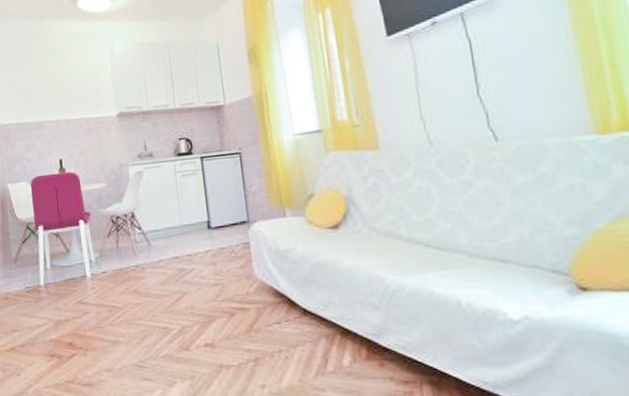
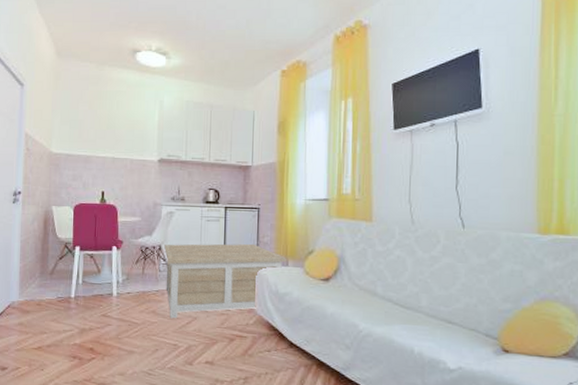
coffee table: none [137,195,284,297] -> present [164,243,287,319]

